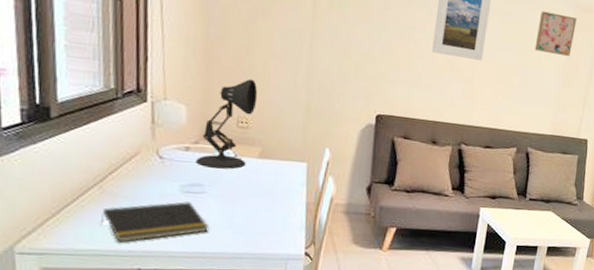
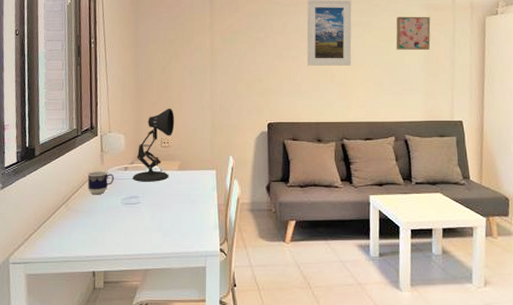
notepad: present [101,201,208,243] -> none [67,212,143,250]
cup: none [131,146,170,178] -> present [87,170,114,195]

